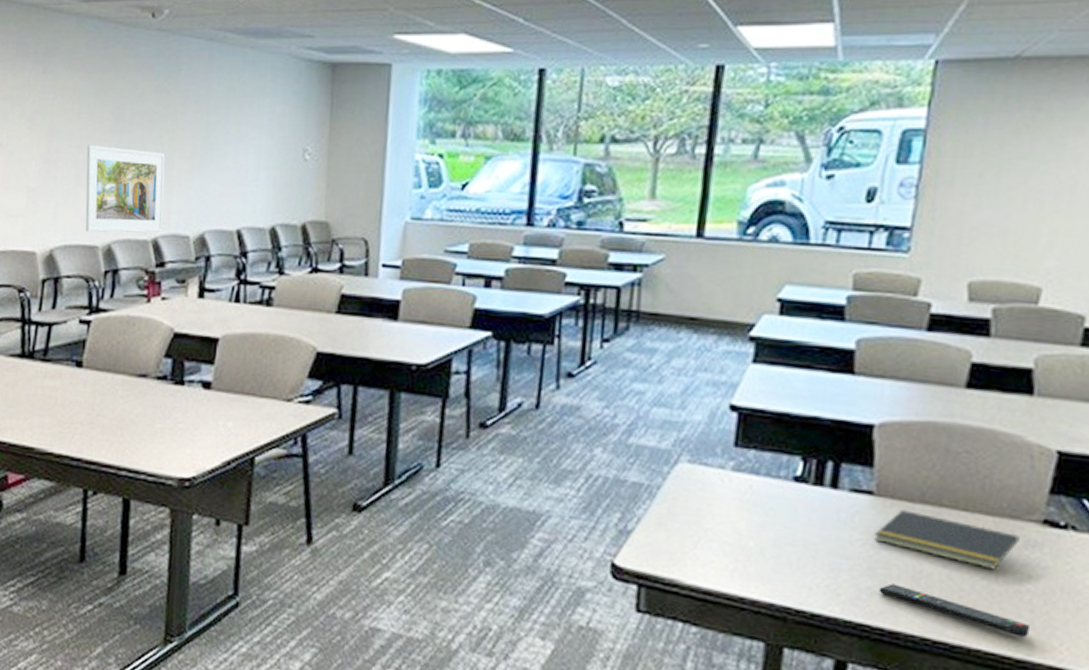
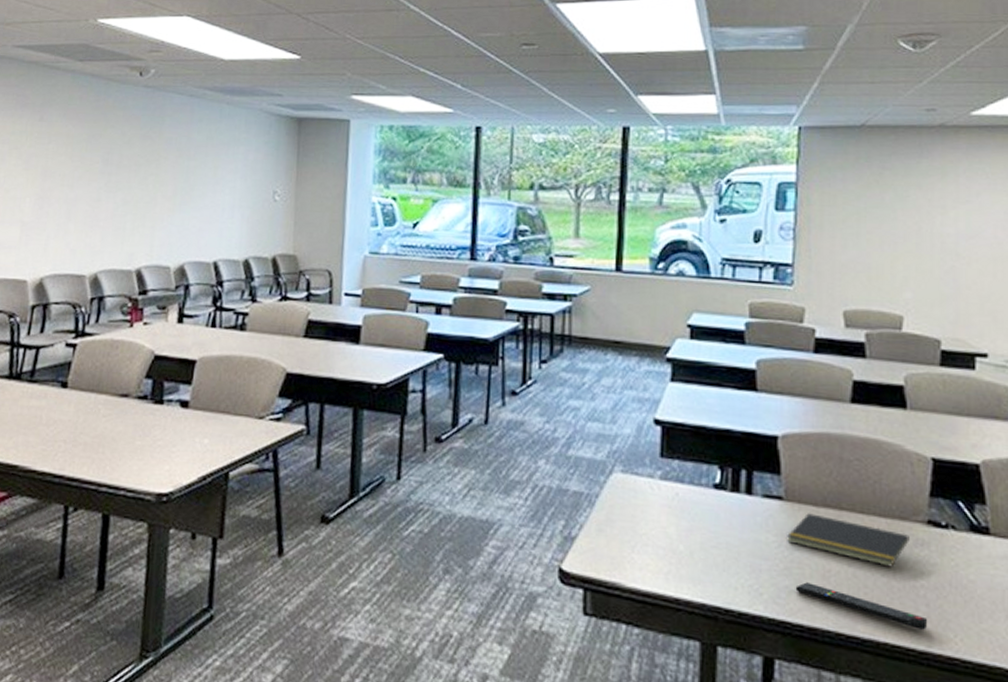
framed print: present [85,145,166,233] -> none [74,185,150,264]

